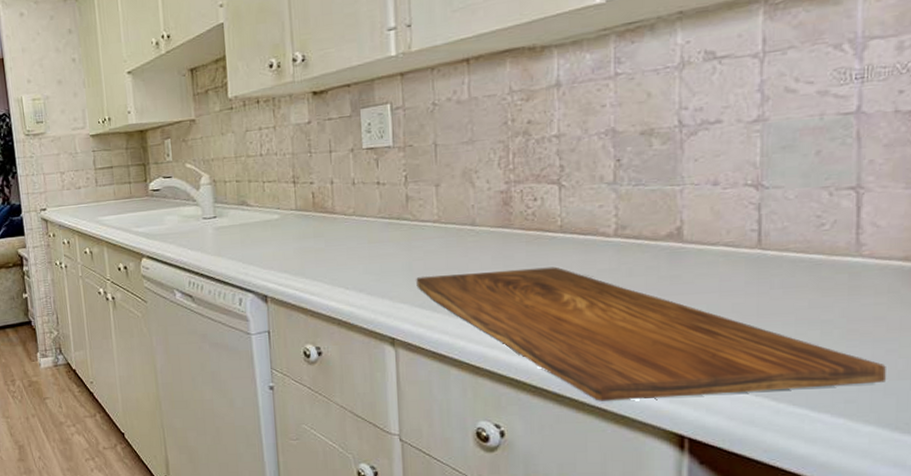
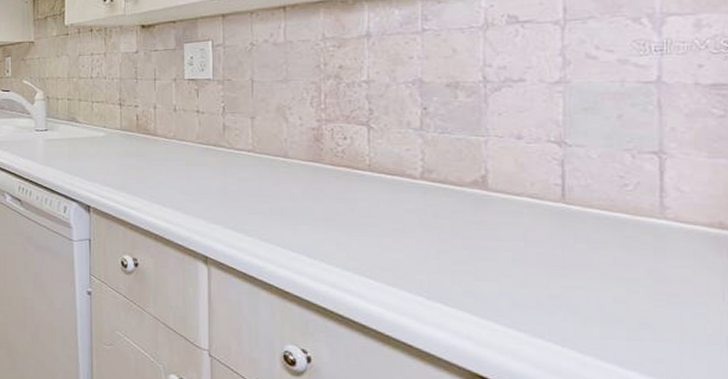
cutting board: present [416,266,886,401] -> none [230,201,695,346]

